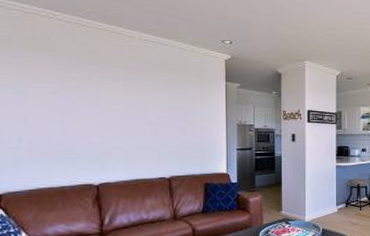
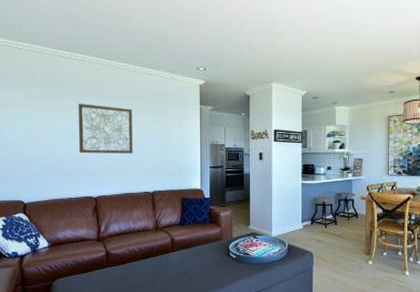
wall art: none [73,75,145,134] -> present [78,104,133,154]

